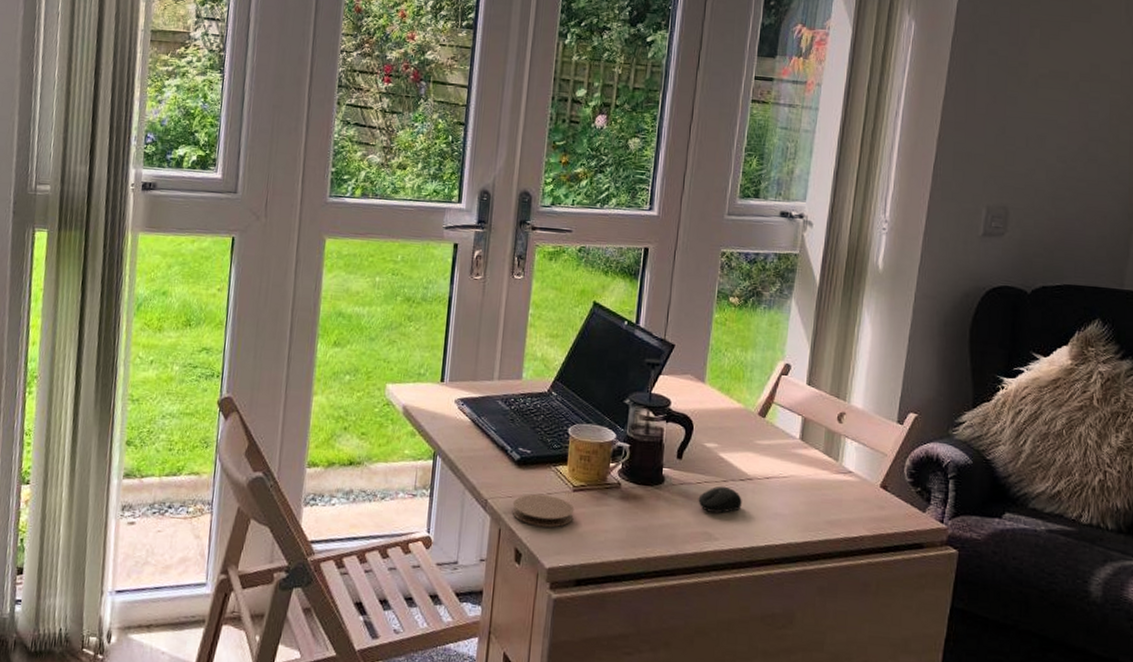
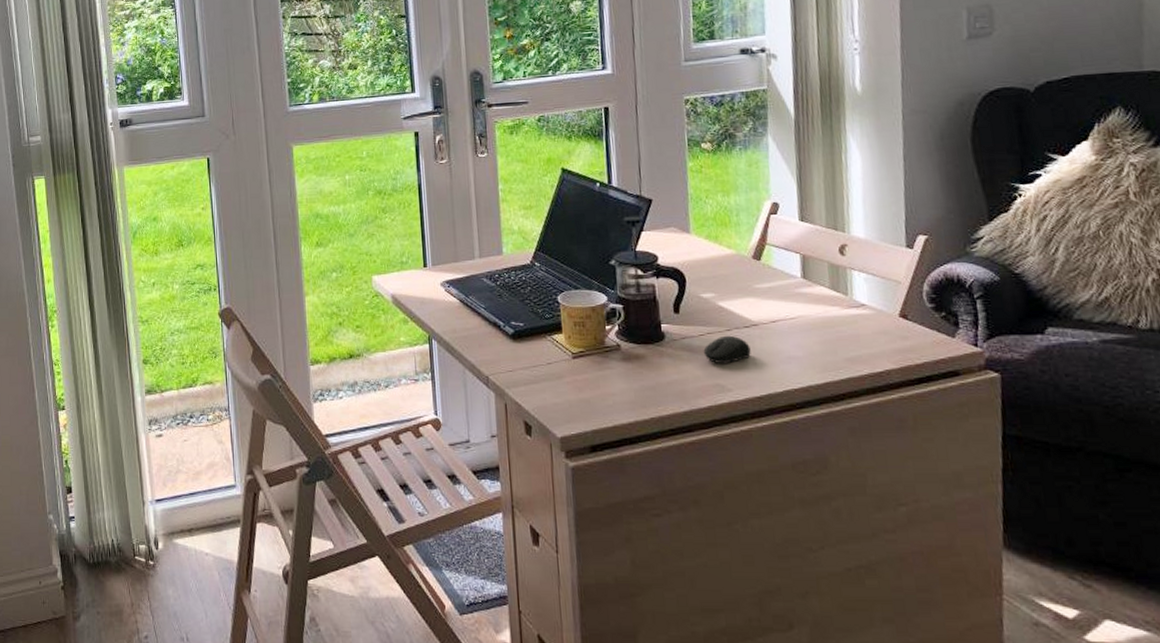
coaster: present [512,494,575,528] -> none [514,365,578,397]

